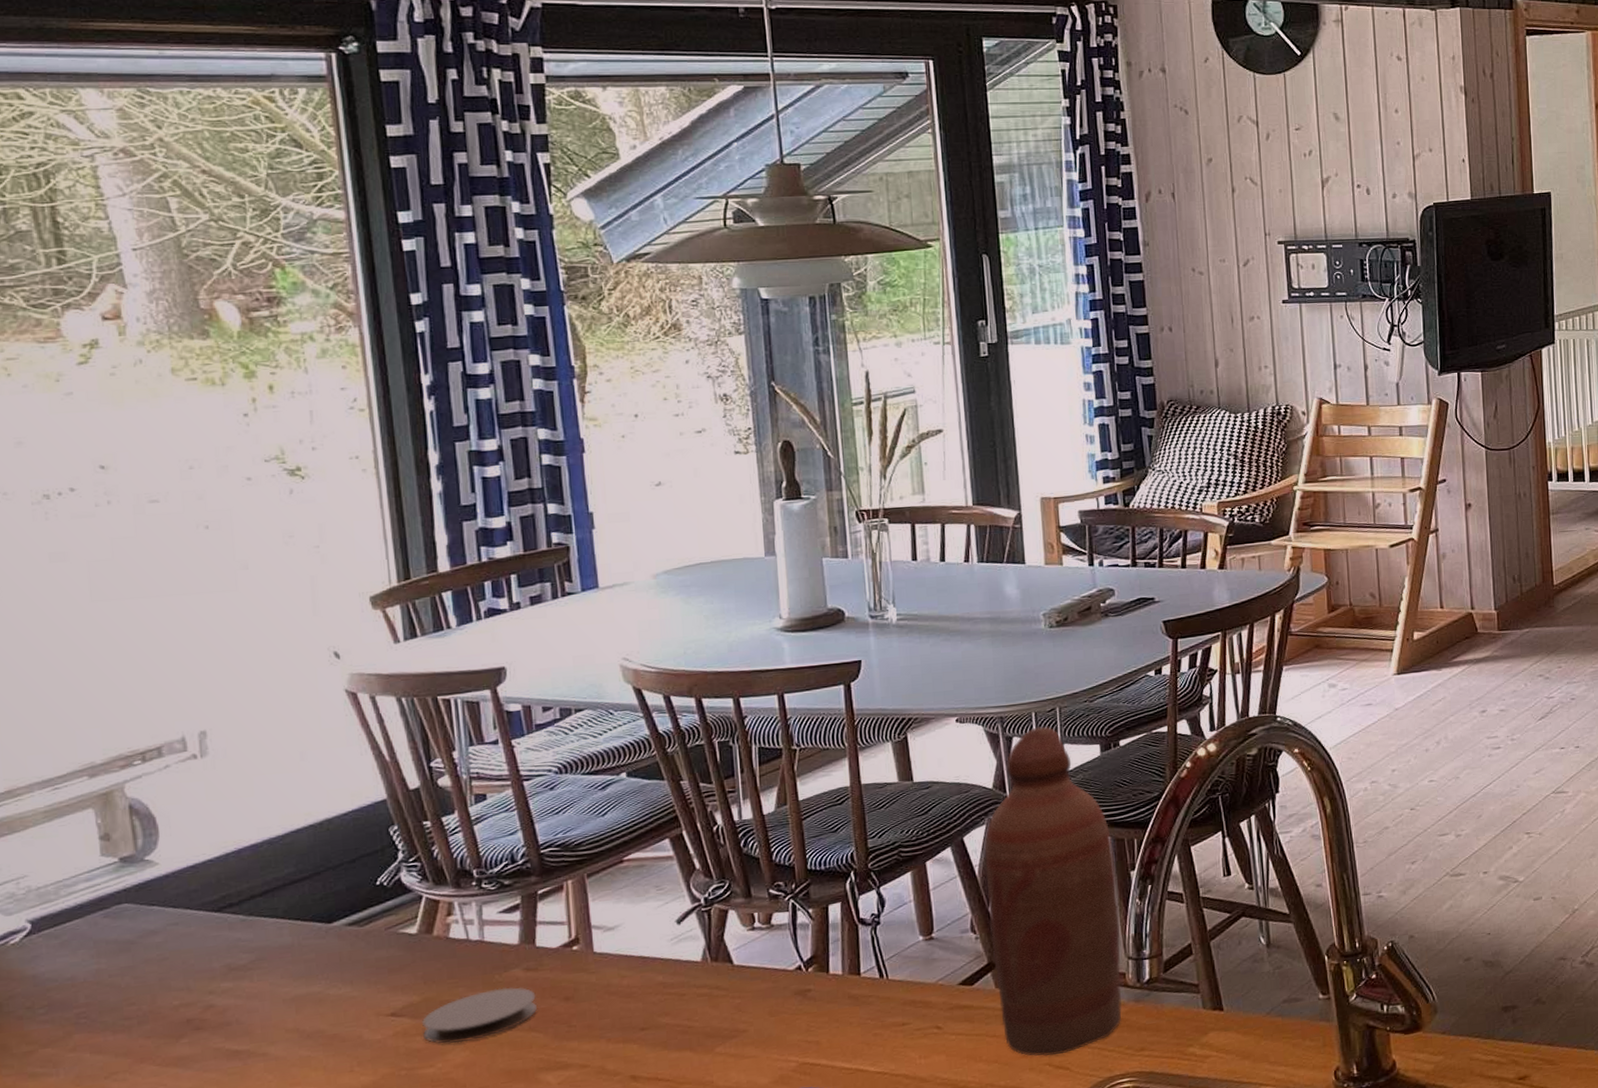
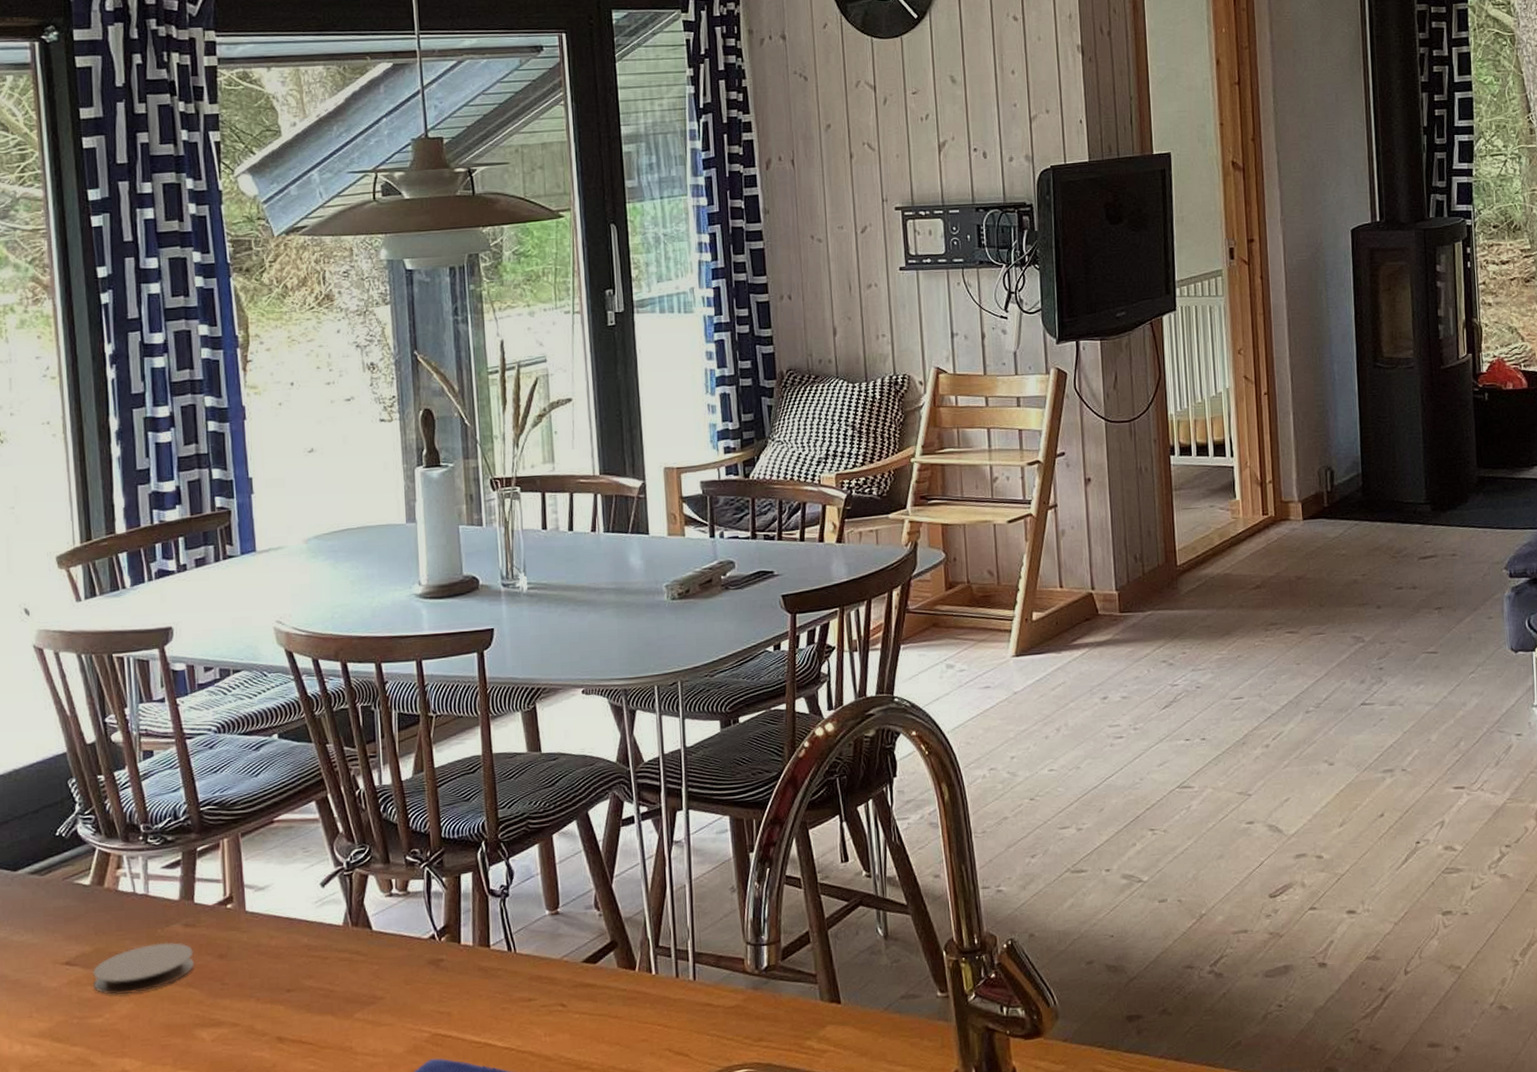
bottle: present [984,726,1122,1057] -> none [608,700,740,1042]

